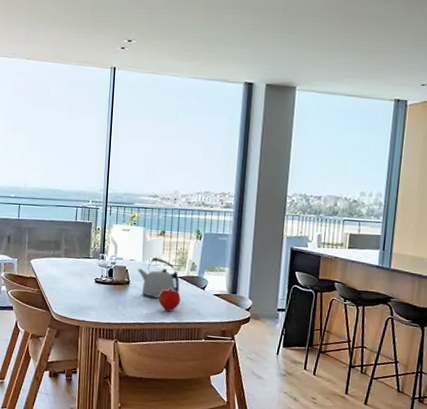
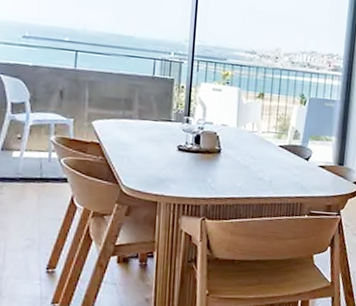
kettle: present [137,257,180,299] -> none [230,123,281,170]
fruit: present [158,287,181,311] -> none [255,157,281,184]

